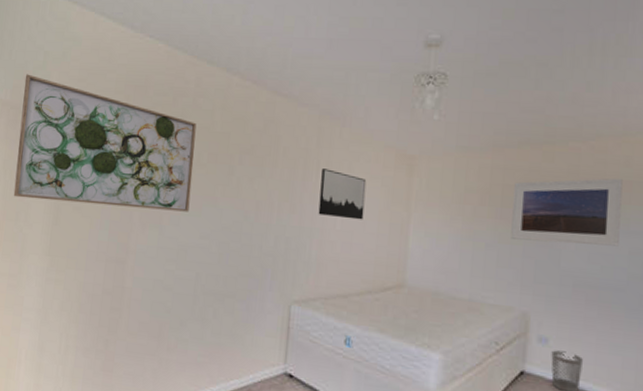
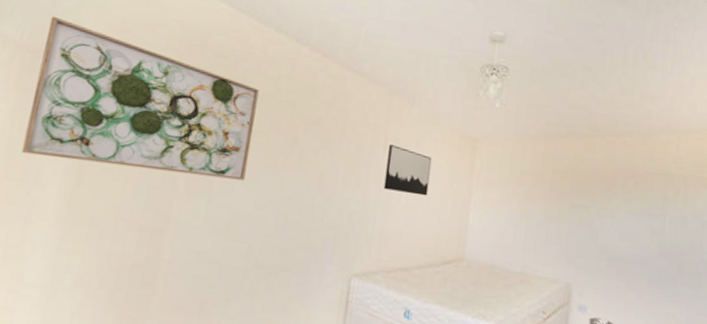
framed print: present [511,178,623,246] -> none [558,168,647,227]

